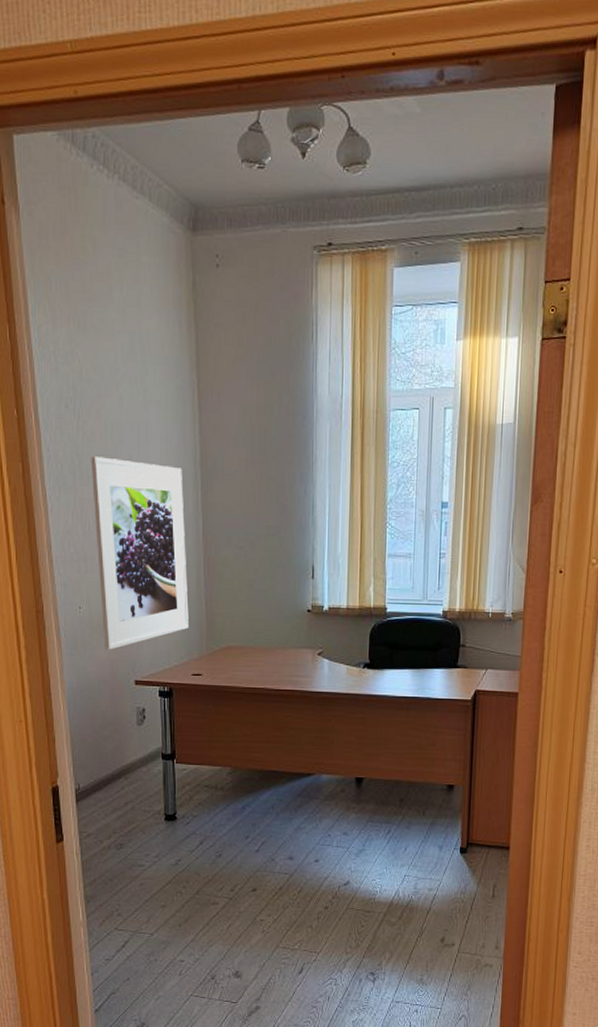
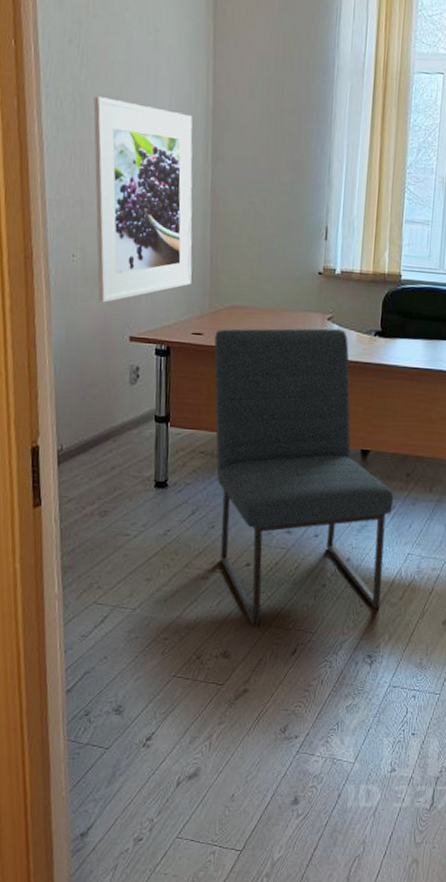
chair: none [213,663,389,948] -> present [214,328,394,627]

